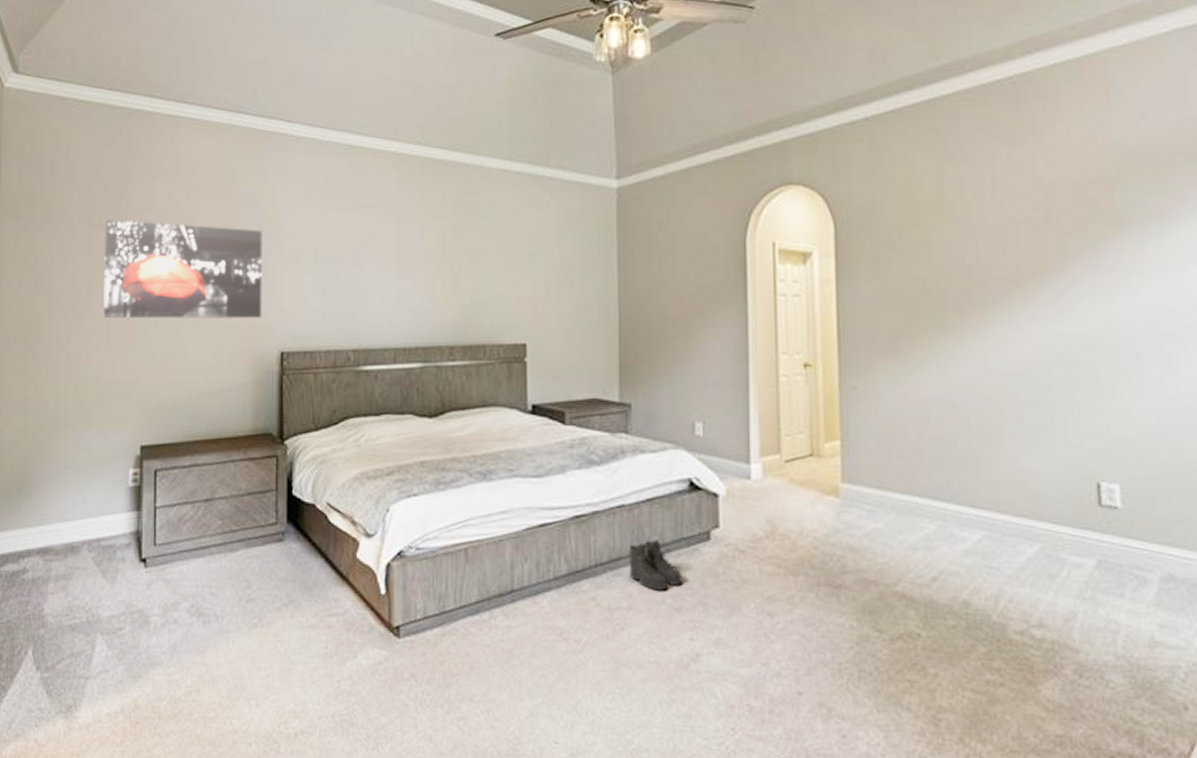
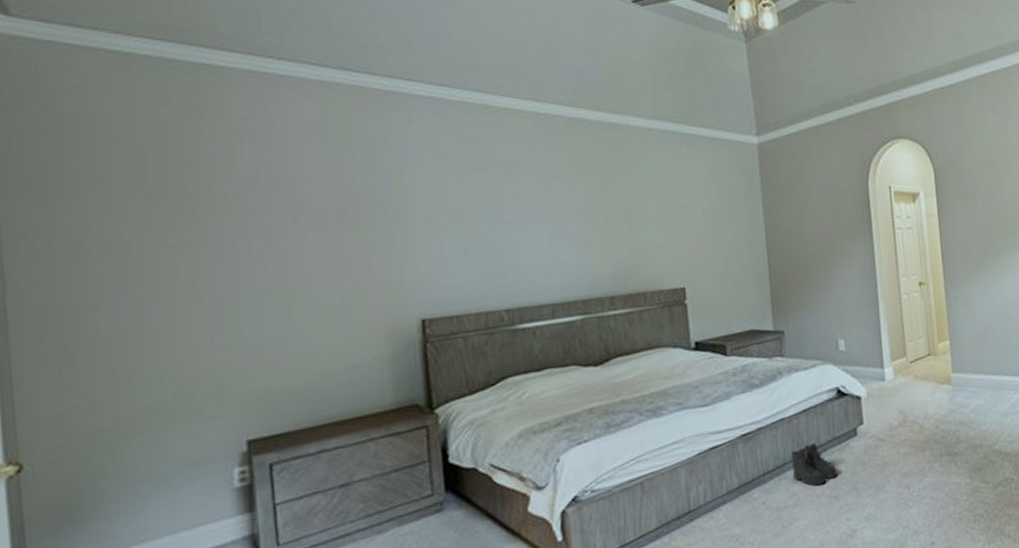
wall art: present [103,219,263,319] -> none [168,189,395,303]

